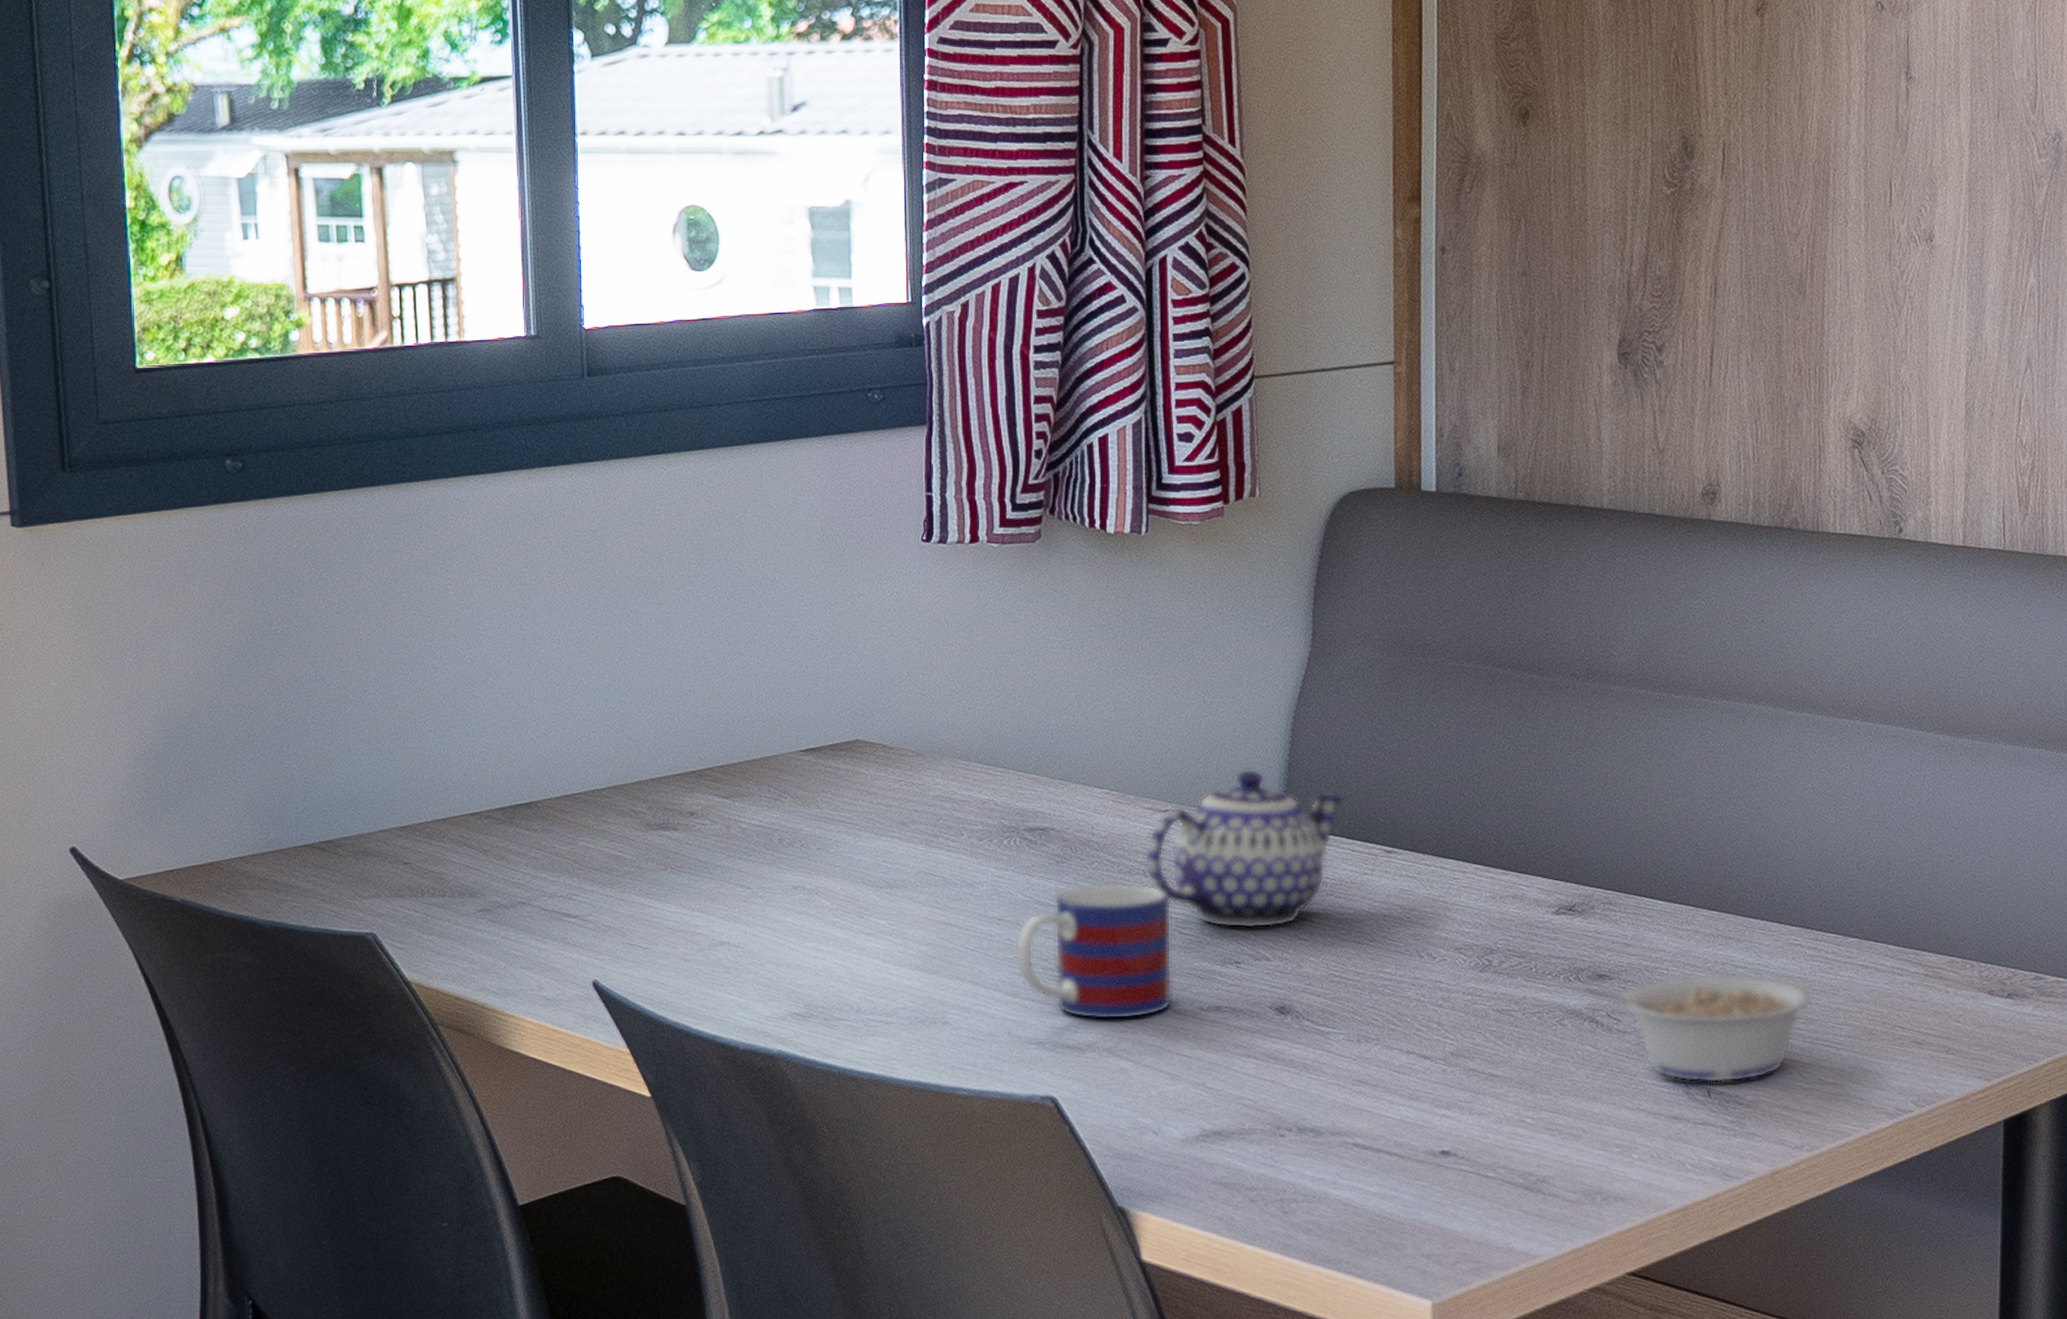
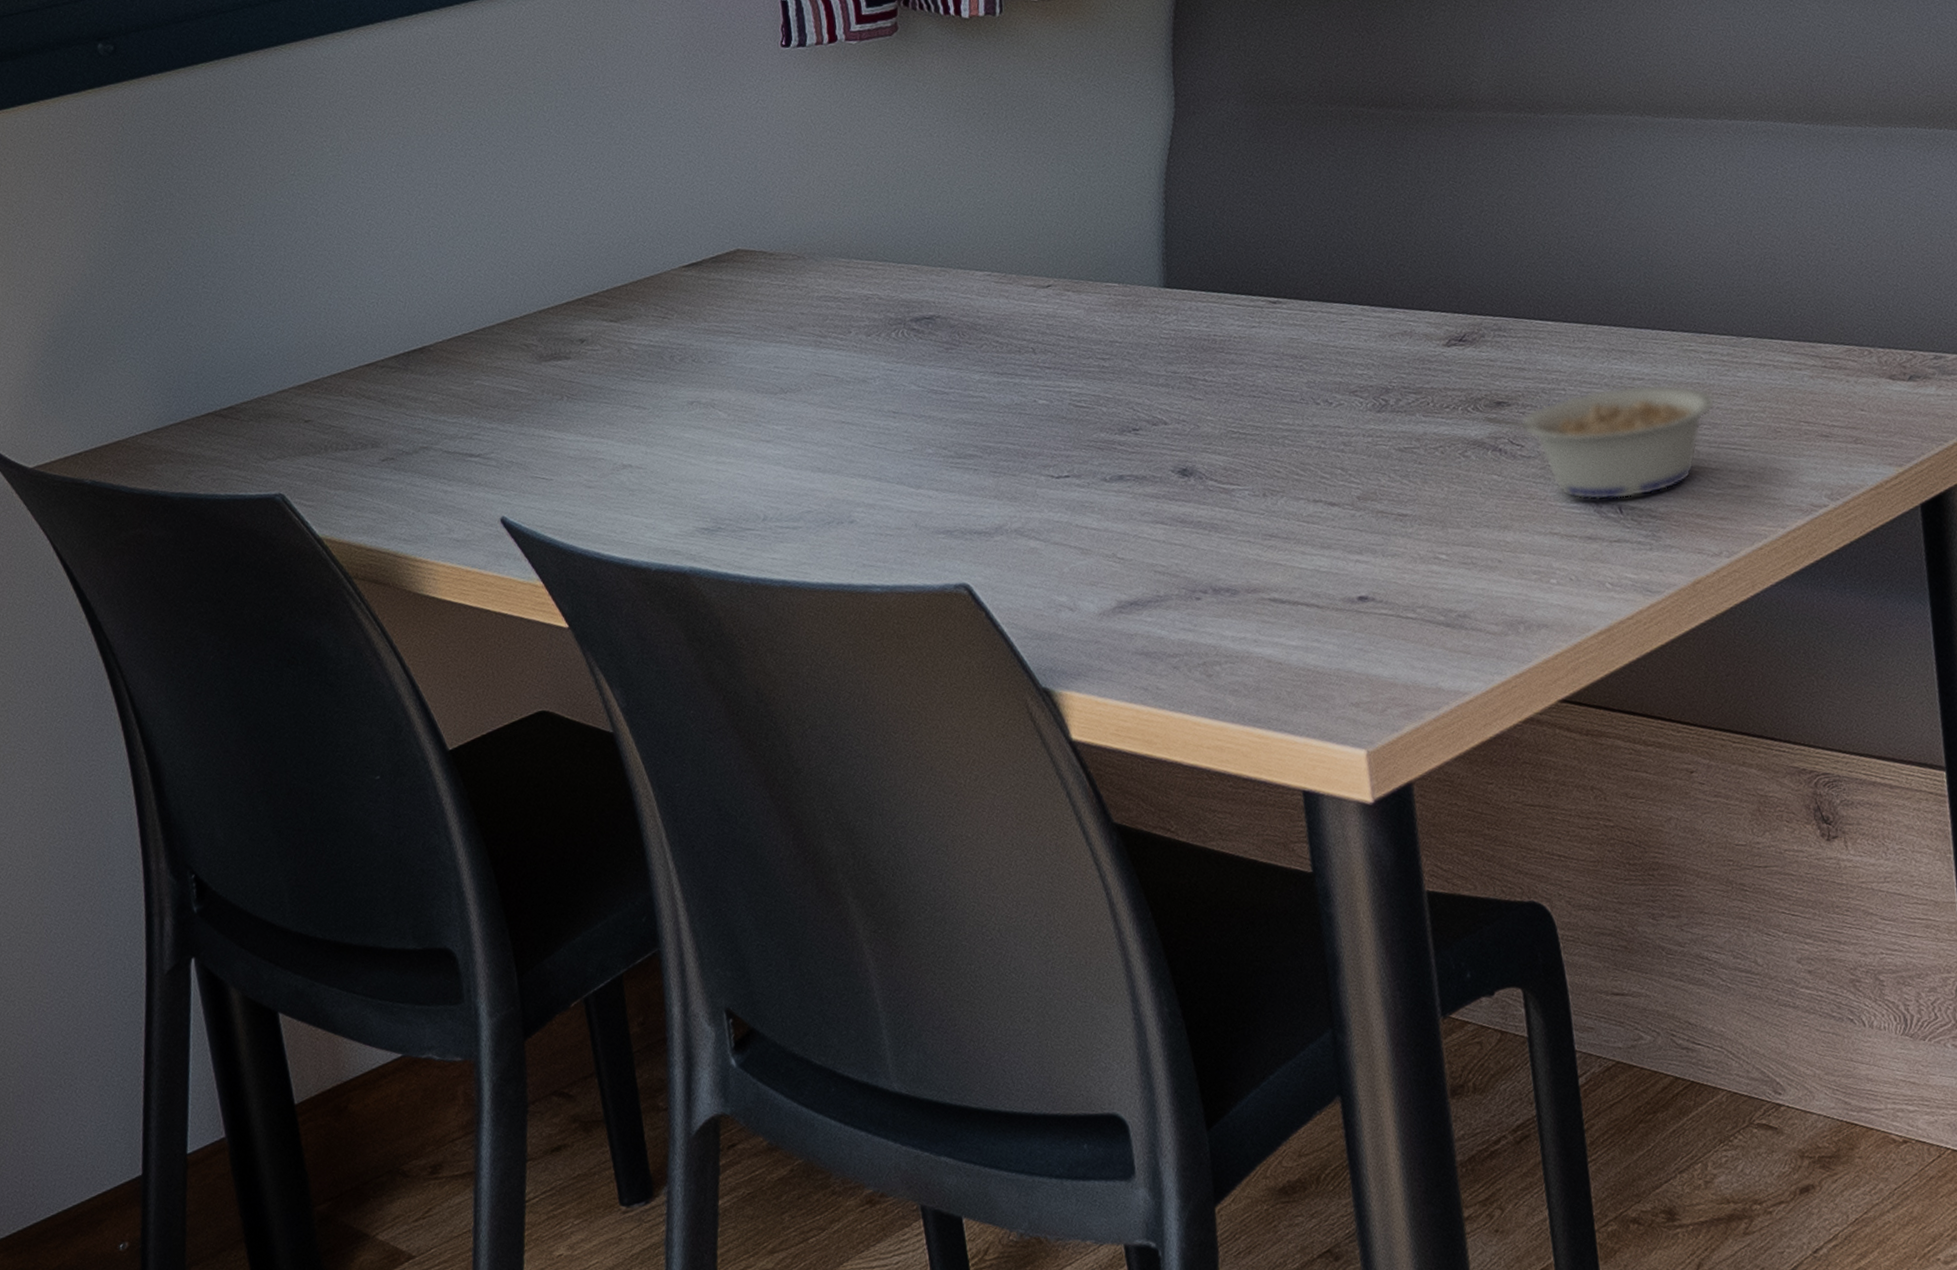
mug: present [1015,883,1172,1020] -> none [913,361,1075,503]
teapot: present [1144,769,1346,929] -> none [1032,234,1226,396]

